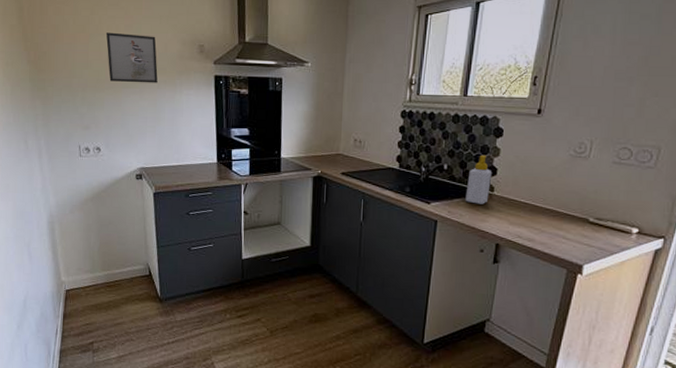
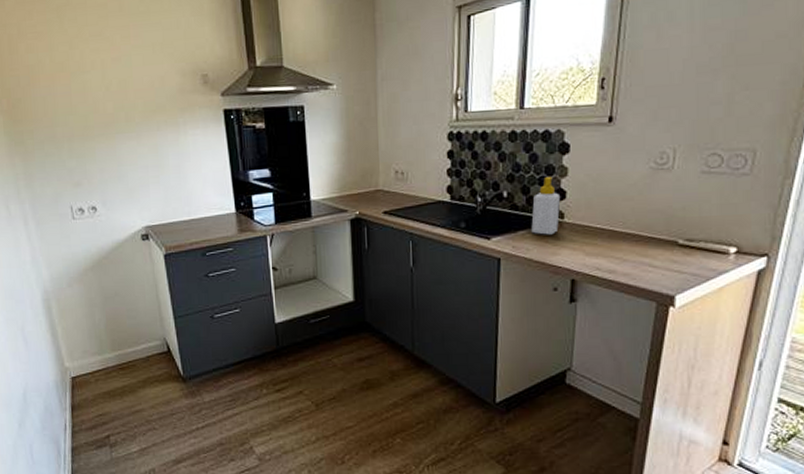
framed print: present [105,32,158,83] -> none [89,68,157,127]

